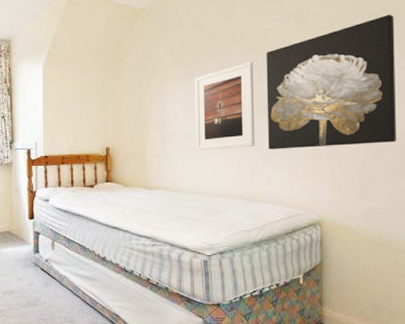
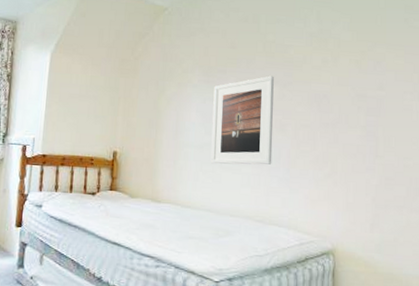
wall art: present [266,14,396,149] -> none [285,45,409,173]

